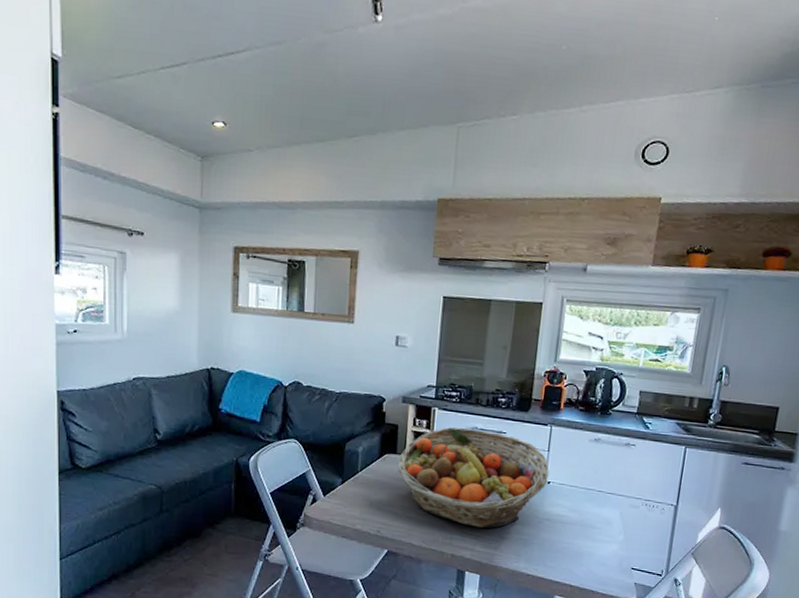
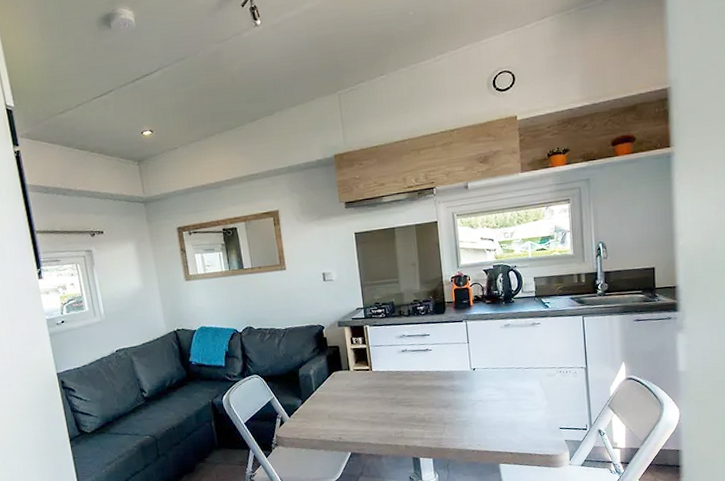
fruit basket: present [397,427,549,529] -> none [344,336,473,419]

